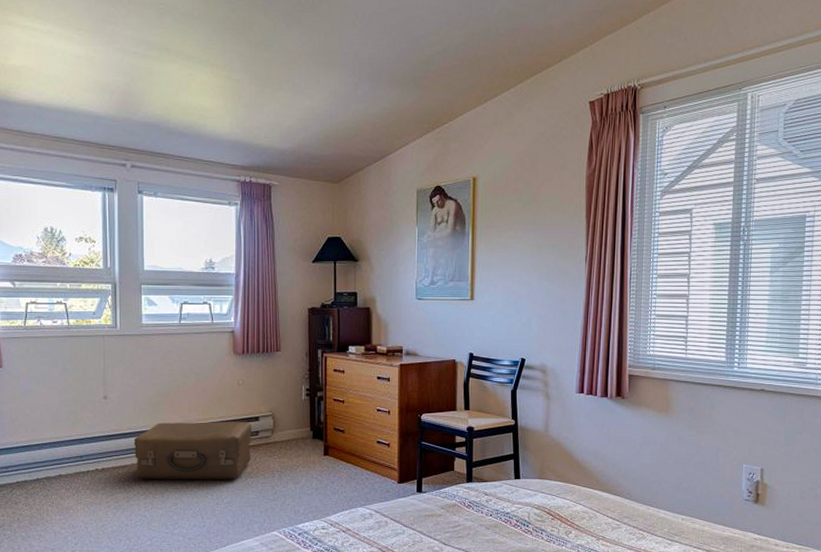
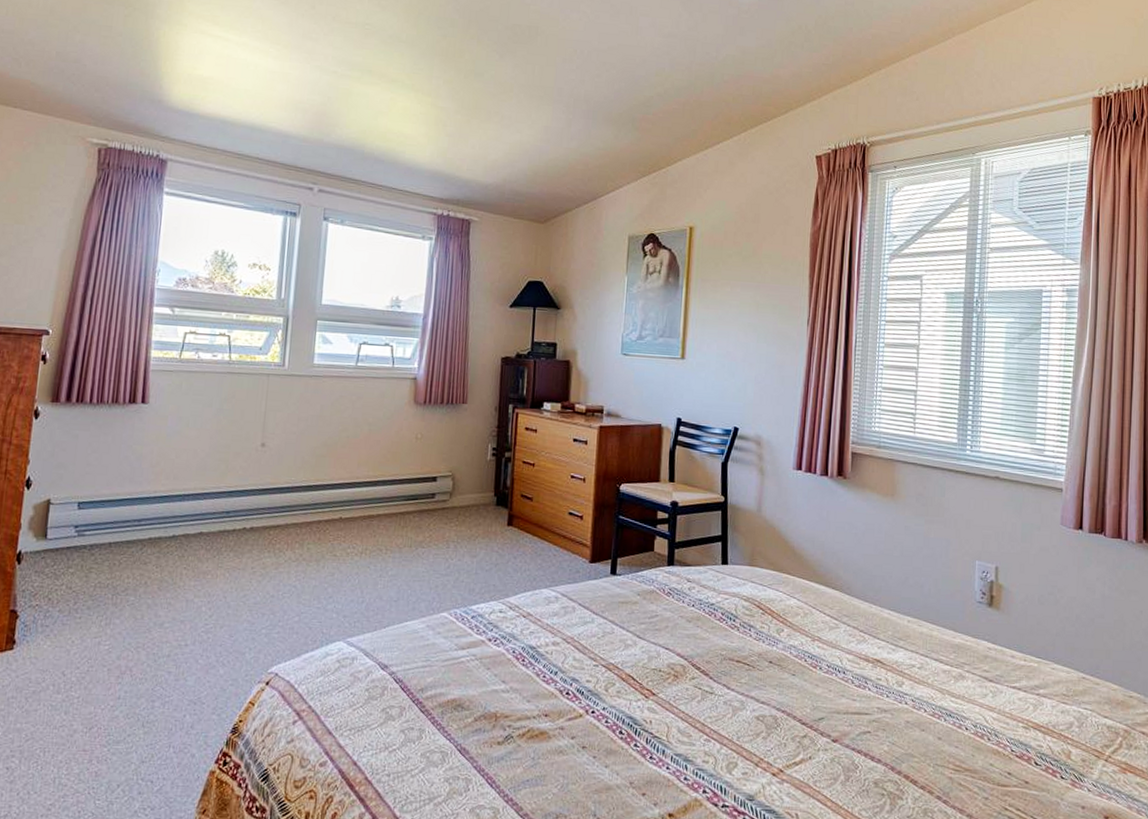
suitcase: present [133,422,252,481] -> none [289,477,428,549]

